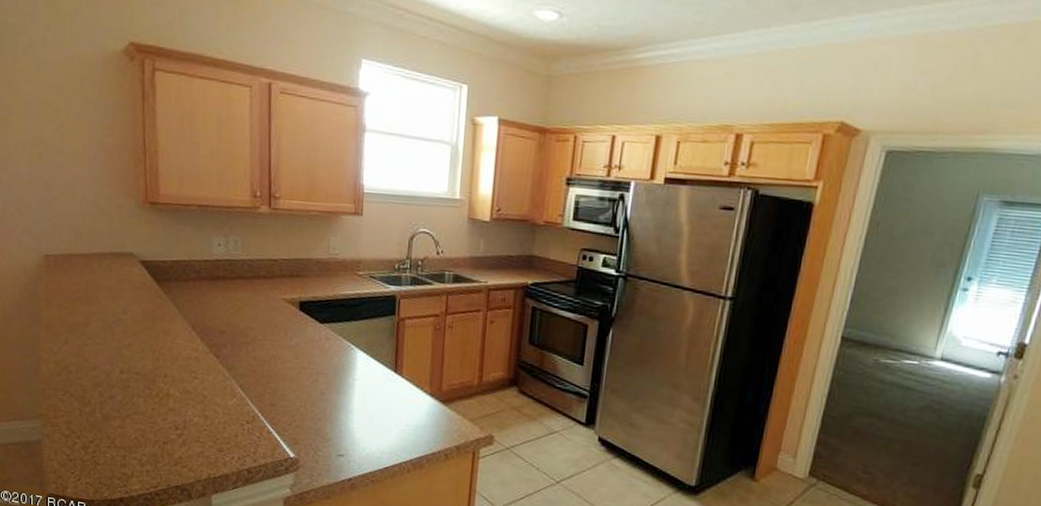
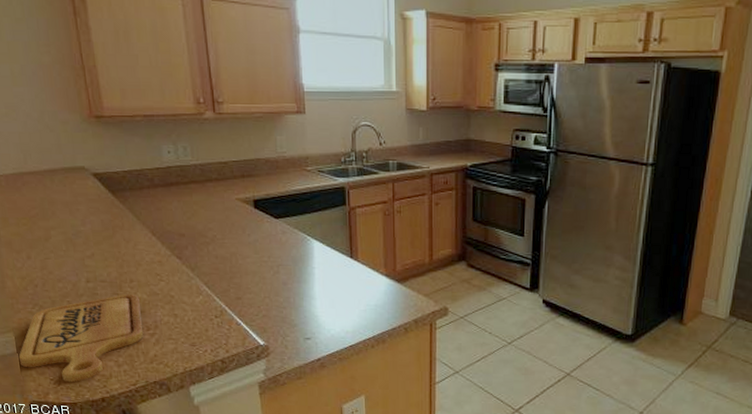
cutting board: none [42,389,172,478] -> present [18,293,144,383]

